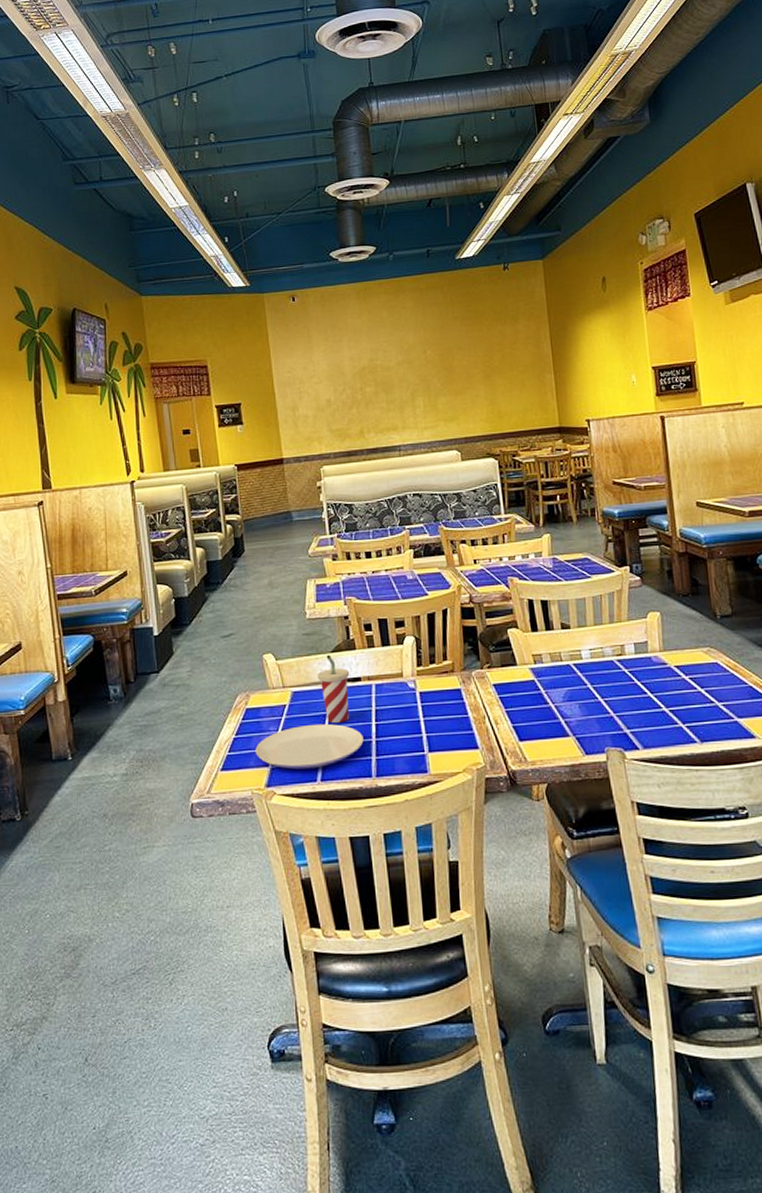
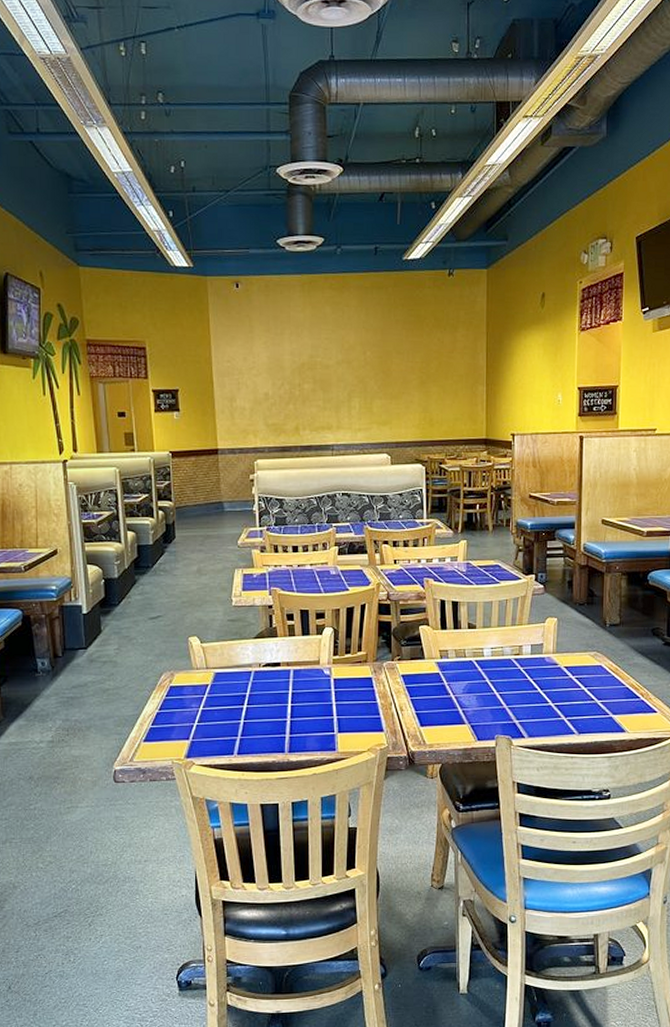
plate: present [255,723,364,770] -> none [177,703,279,743]
beverage cup: present [316,654,350,723] -> none [239,640,271,703]

